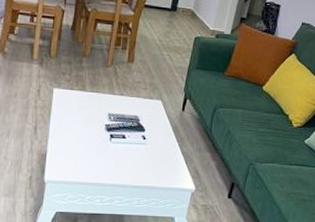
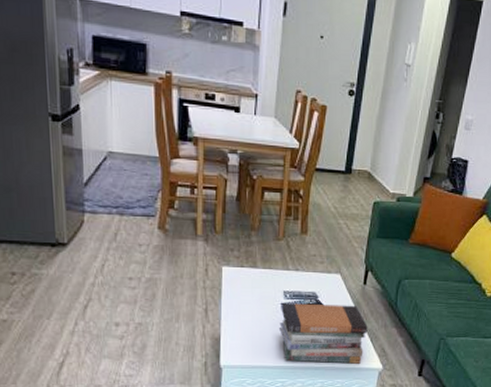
book stack: none [101,125,184,184] -> present [278,303,368,364]

